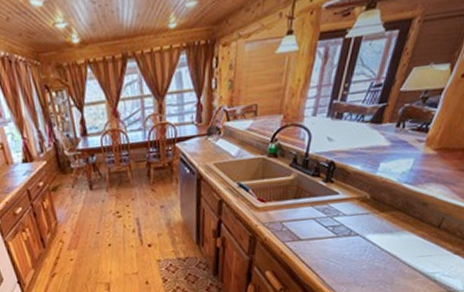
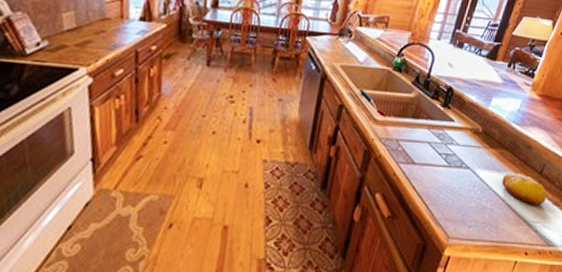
fruit: none [395,230,446,259] -> present [502,173,546,206]

